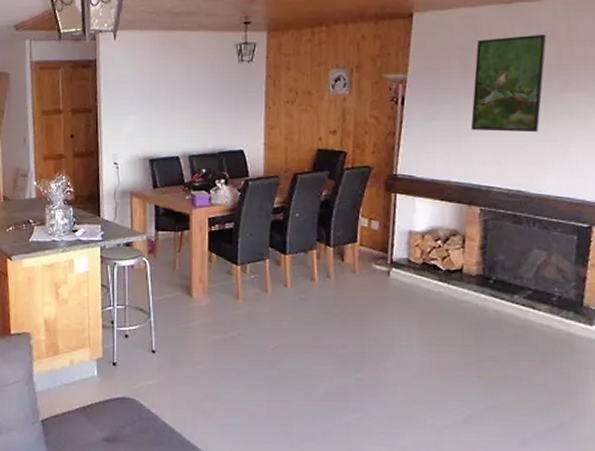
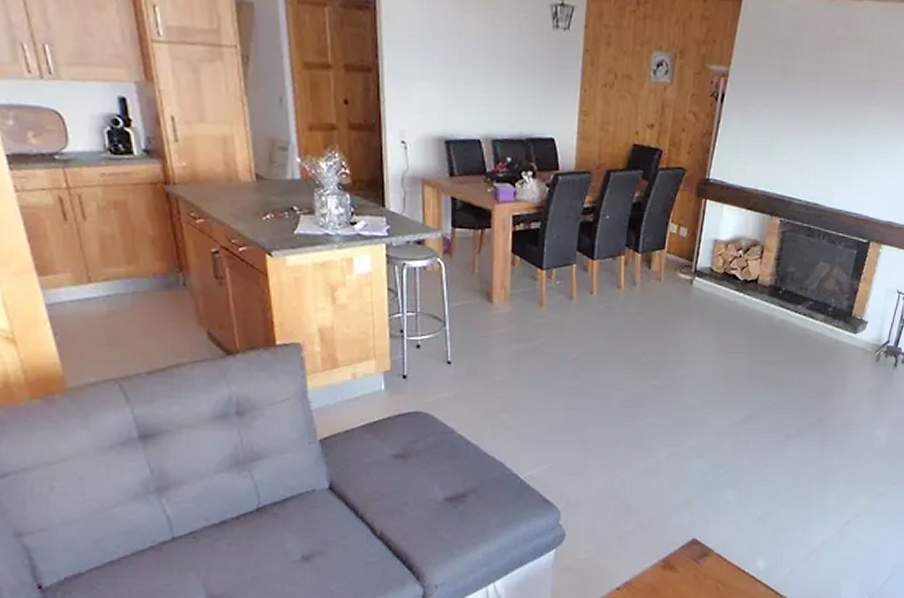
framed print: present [470,34,547,133] -> none [782,37,862,145]

